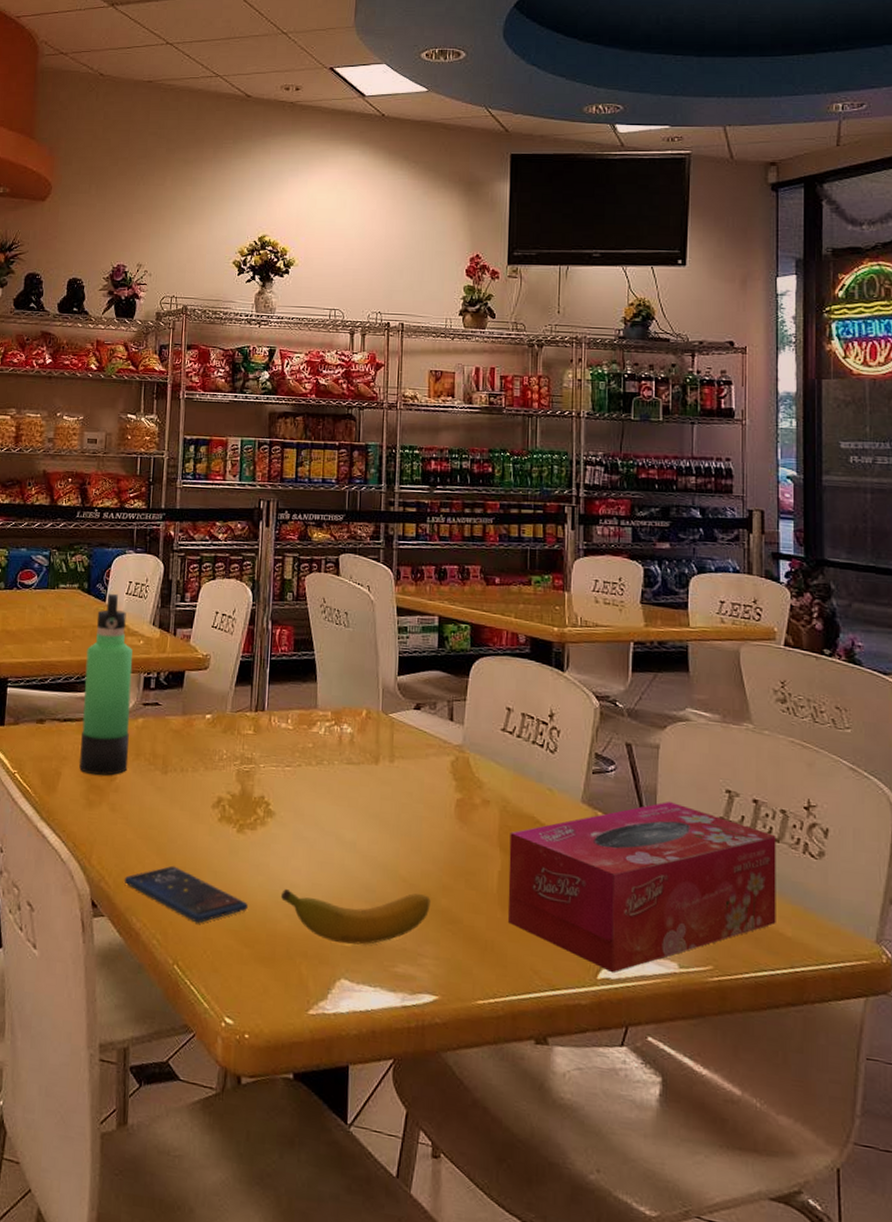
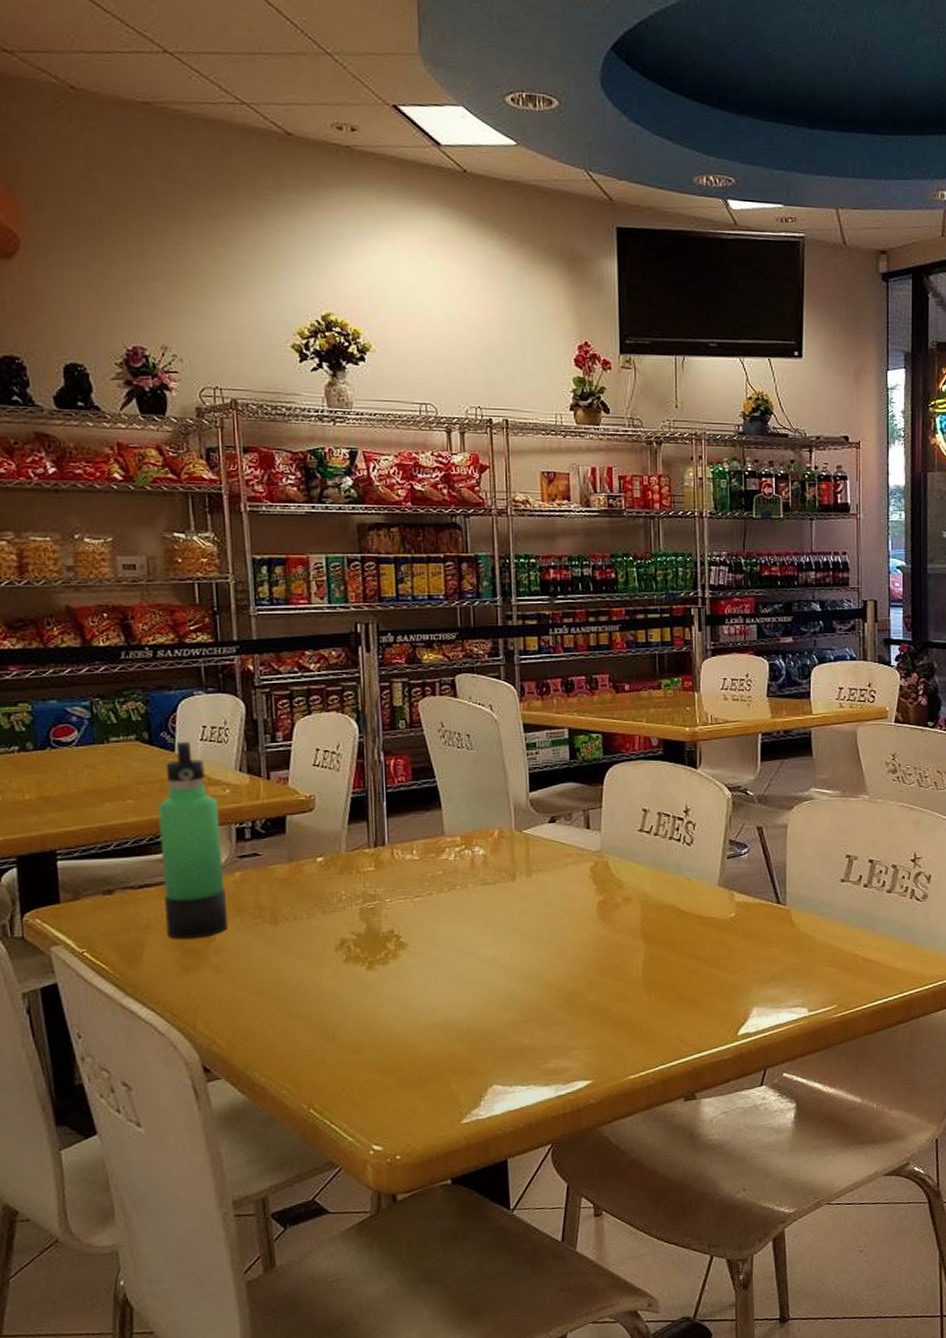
smartphone: present [124,865,248,923] -> none [239,1014,387,1065]
banana: present [281,889,431,945] -> none [422,993,578,1054]
tissue box: present [507,802,776,972] -> none [652,873,889,1027]

